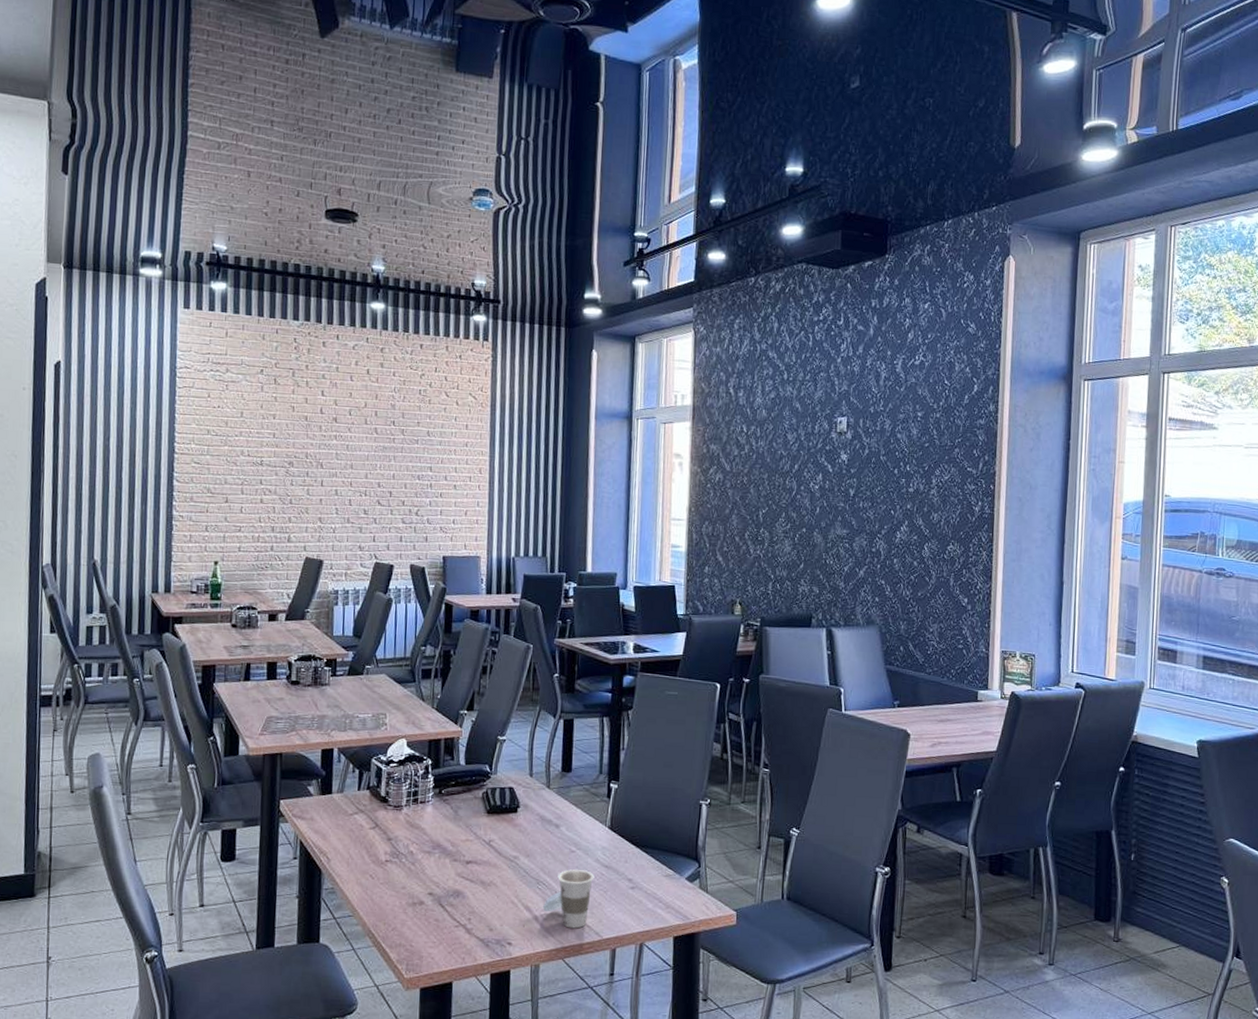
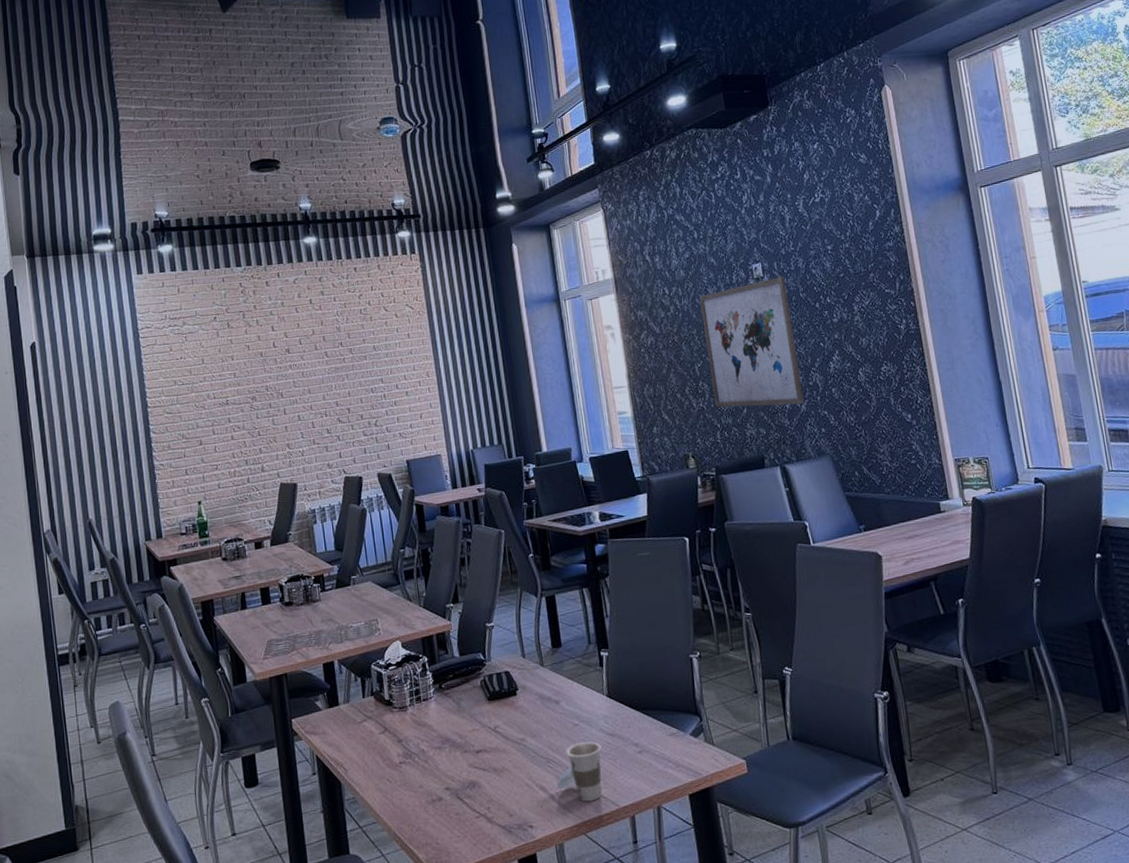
wall art: none [772,435,869,569] -> present [699,276,805,408]

